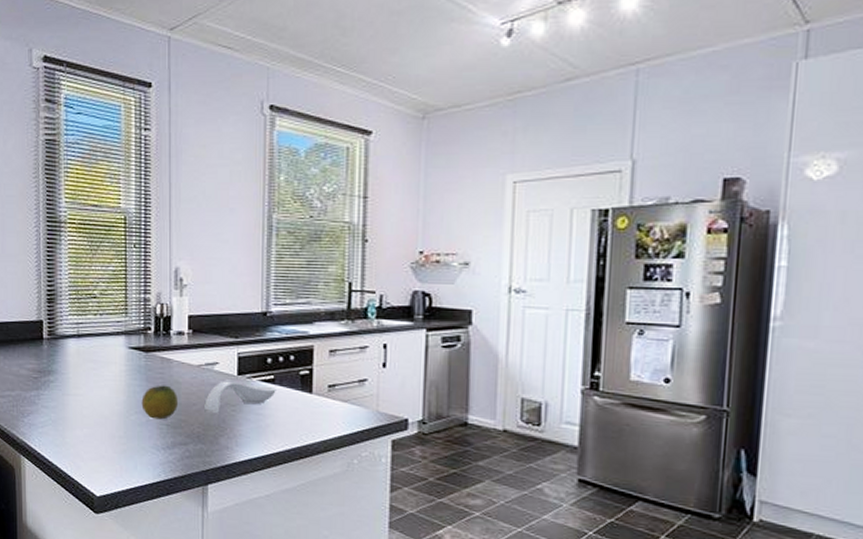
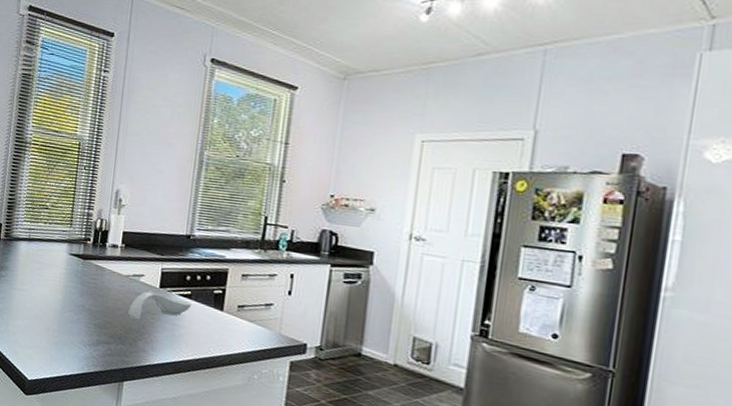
fruit: present [141,385,178,420] -> none [75,289,106,320]

